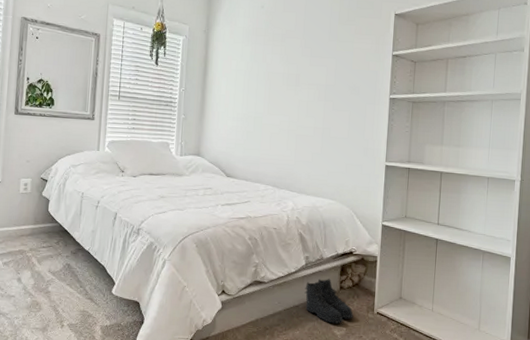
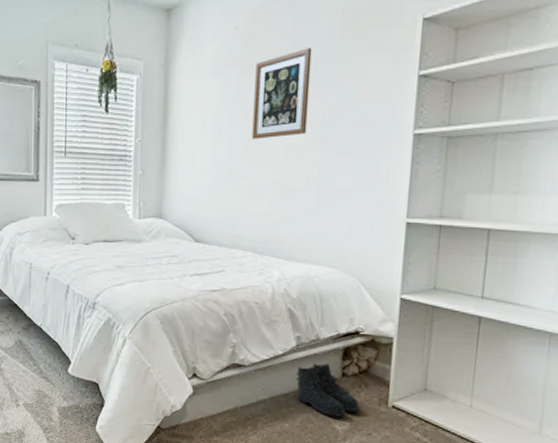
wall art: none [273,27,318,95] -> present [252,48,312,139]

